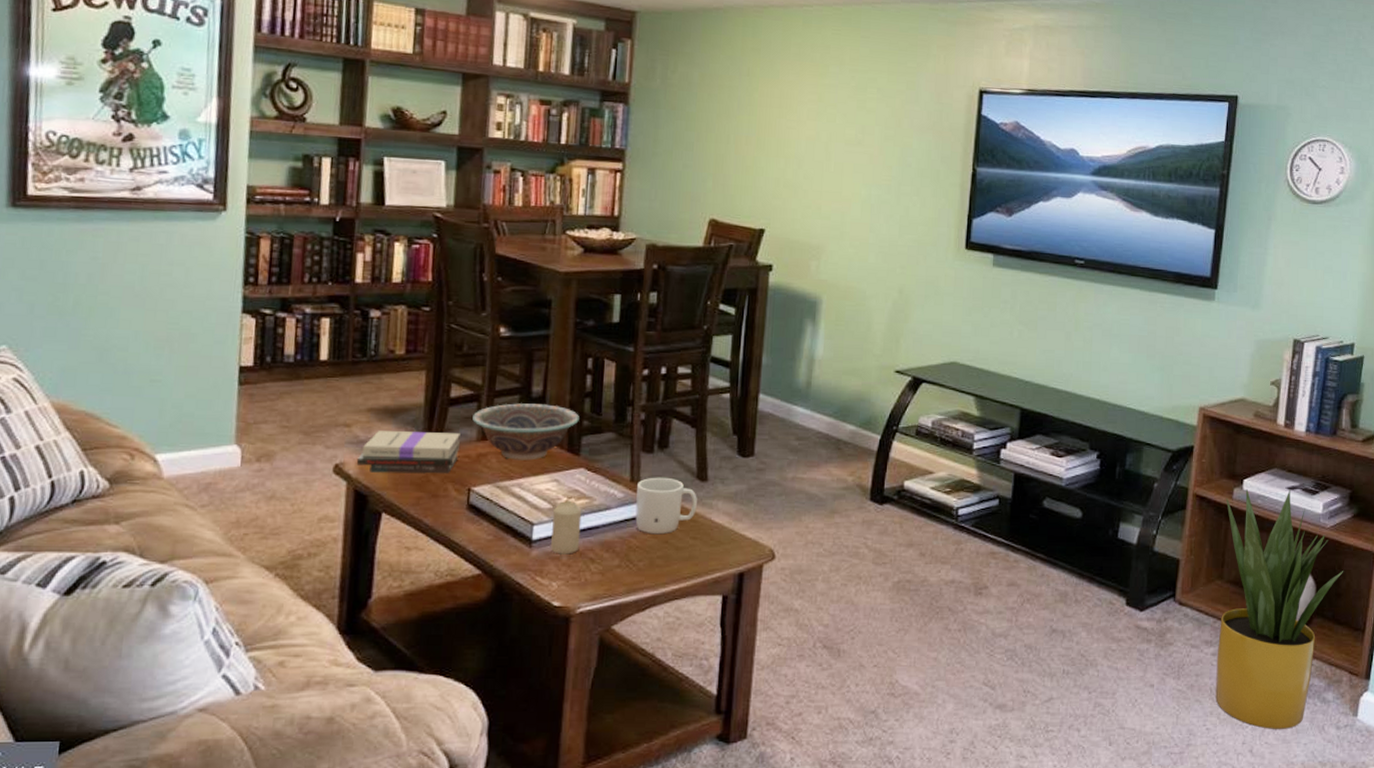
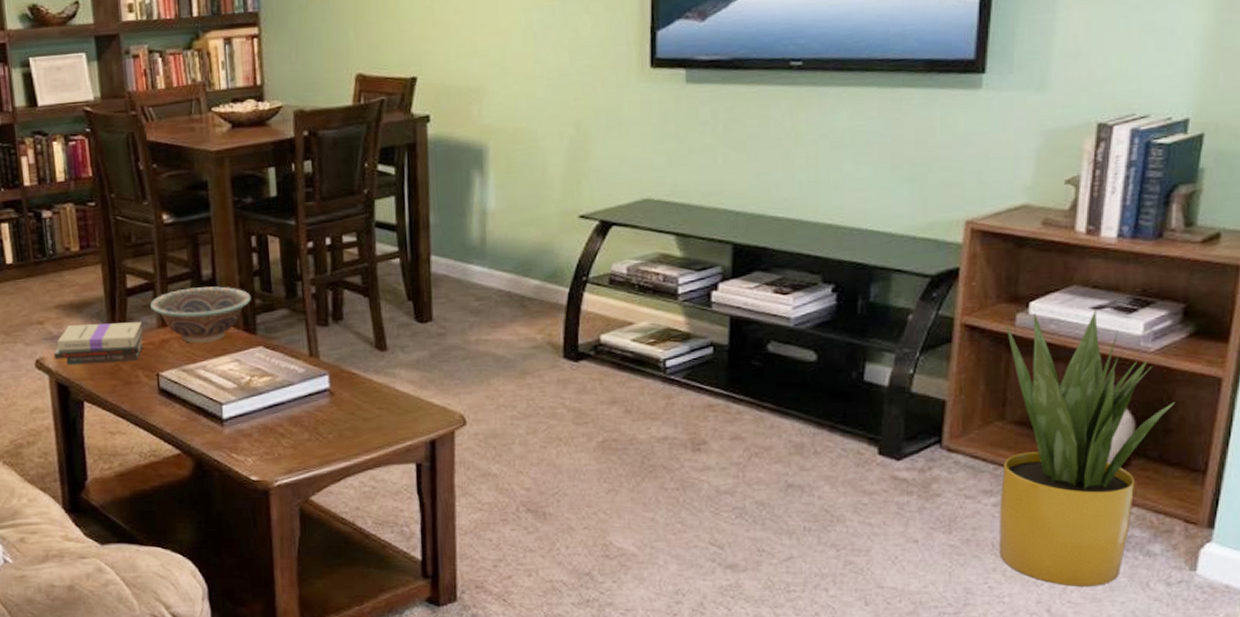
candle: present [551,500,582,554] -> none [239,378,269,431]
mug: present [635,477,698,535] -> none [316,349,380,407]

